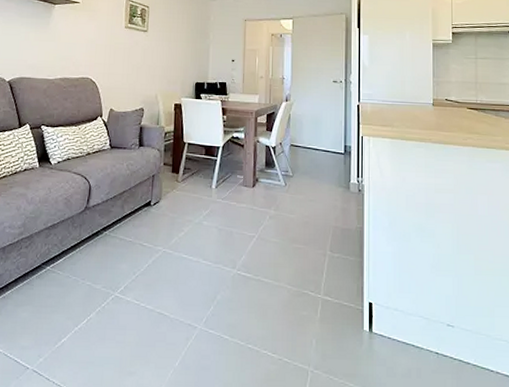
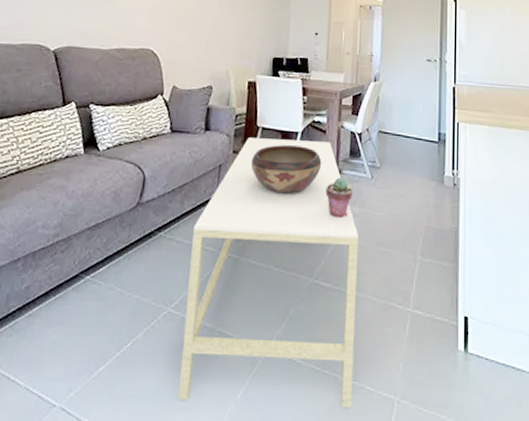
coffee table: none [127,152,274,376] -> present [178,138,358,408]
decorative bowl: none [179,158,241,199] -> present [250,145,322,194]
potted succulent: none [245,185,269,220] -> present [325,177,353,219]

